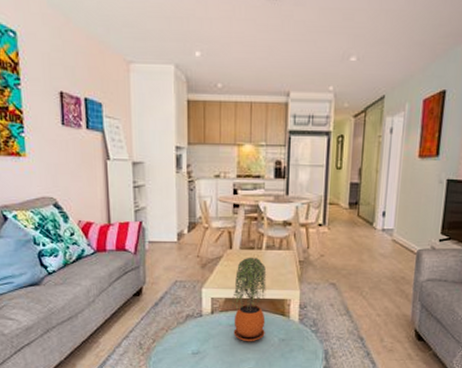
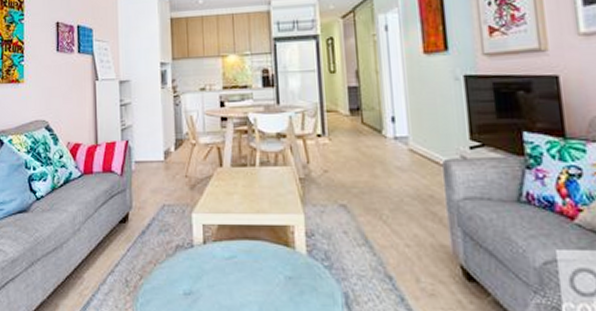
potted plant: present [231,257,267,342] -> none [225,175,268,281]

